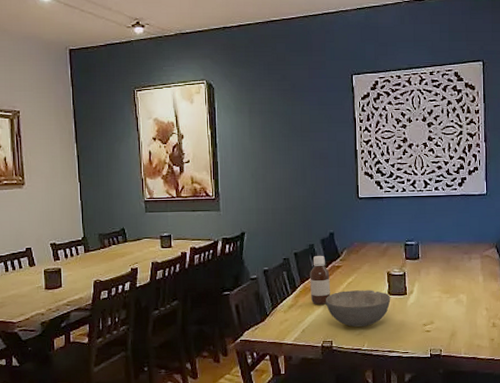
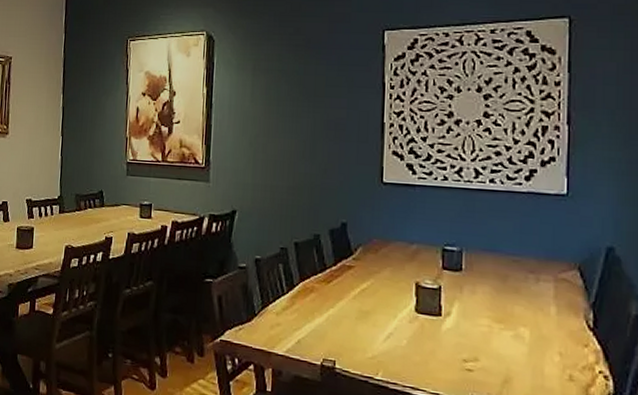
bottle: present [310,255,330,305] -> none [311,249,338,313]
bowl: present [326,290,391,328] -> none [330,298,419,350]

